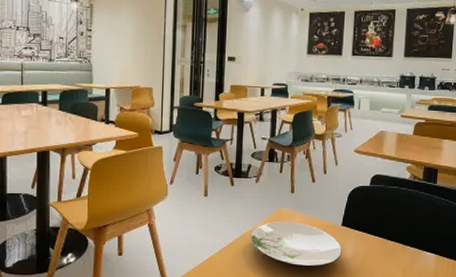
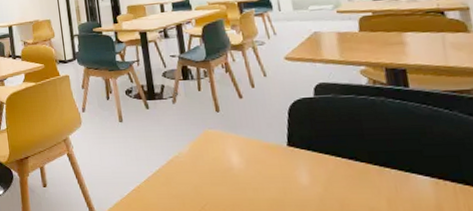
plate: present [250,222,342,267] -> none [177,145,296,196]

